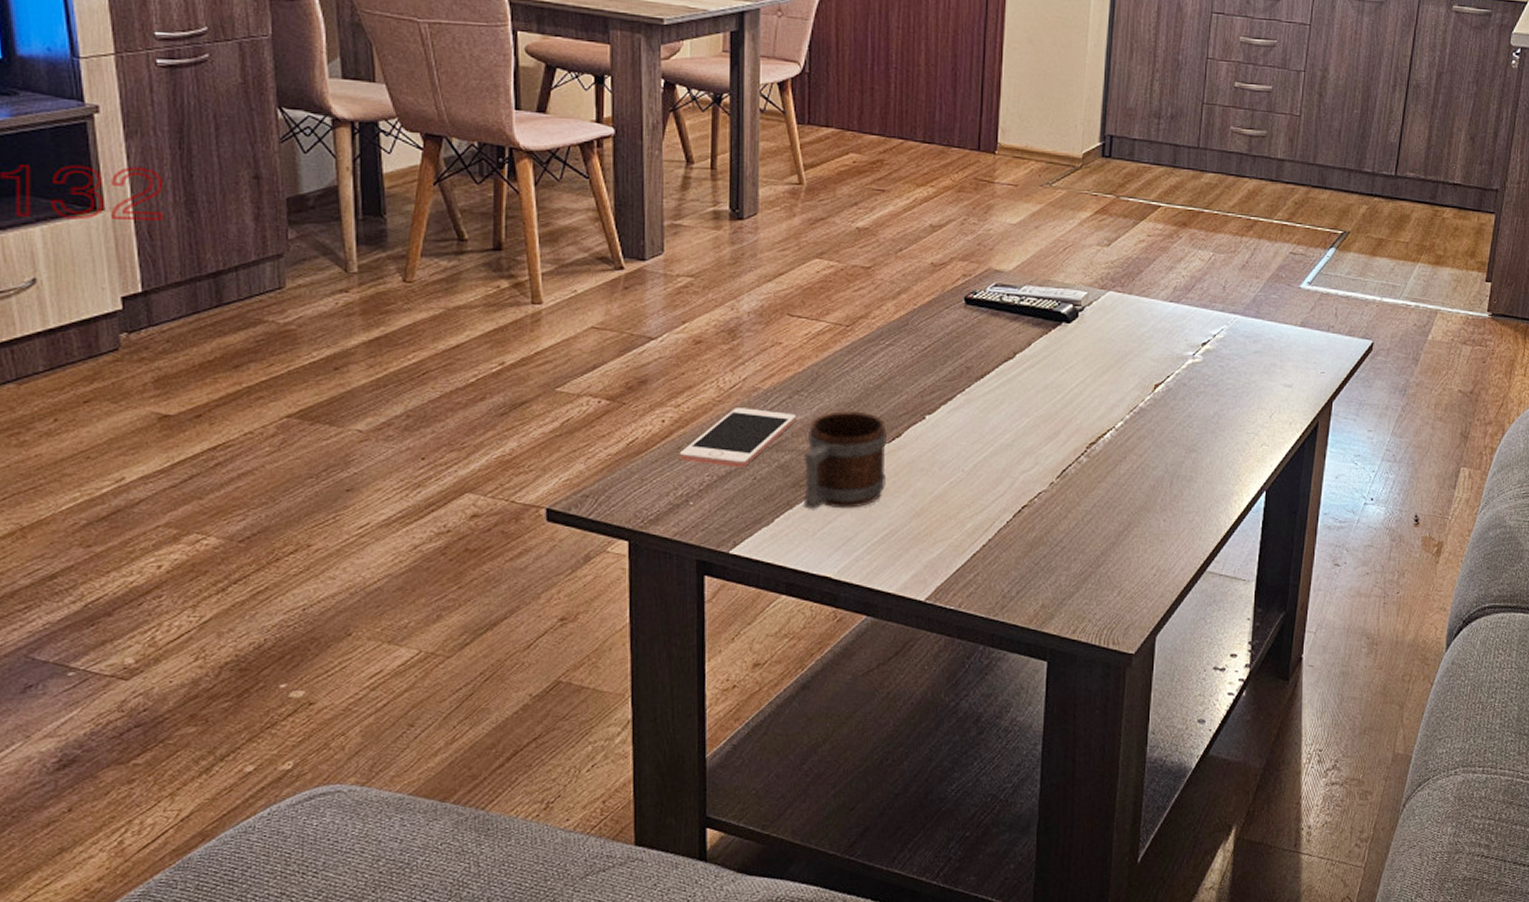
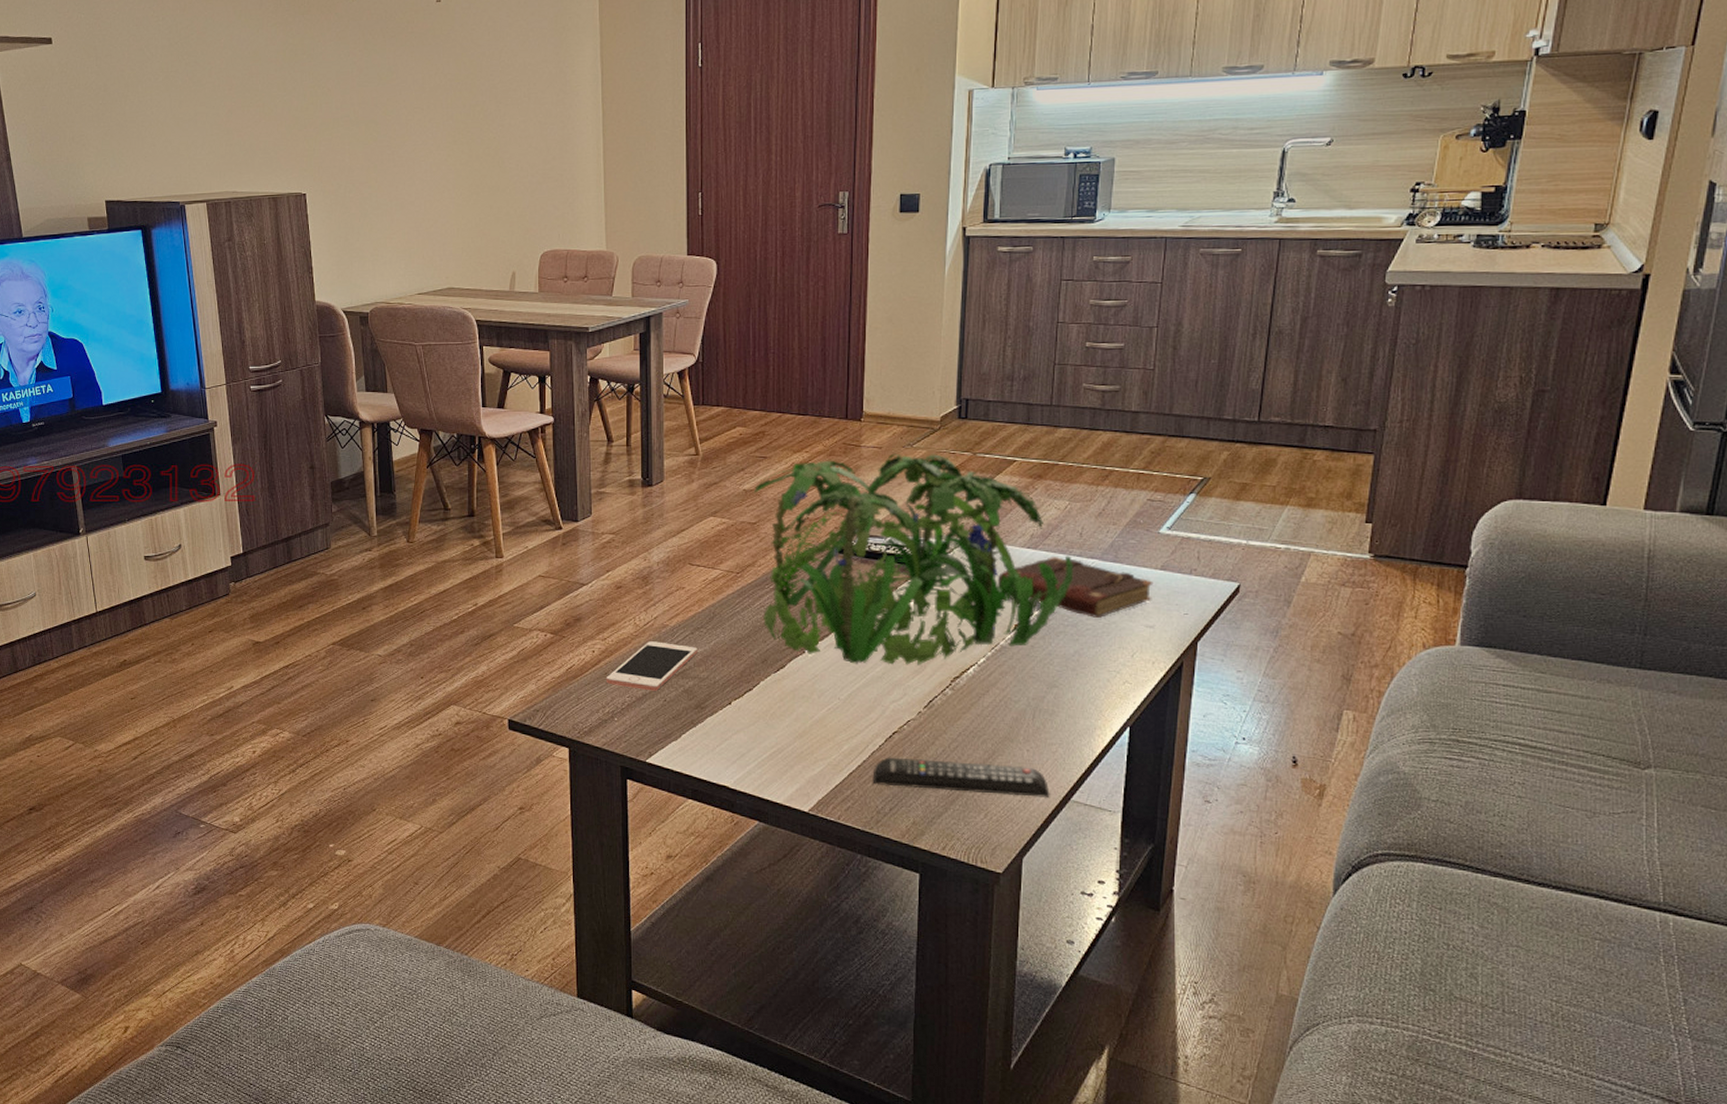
mug: present [802,411,887,510] -> none [704,645,774,729]
plant: none [869,192,1215,431] -> present [754,453,1072,665]
remote control: none [998,534,1186,570] -> present [872,757,1050,798]
book: none [1137,311,1293,377] -> present [997,557,1154,618]

